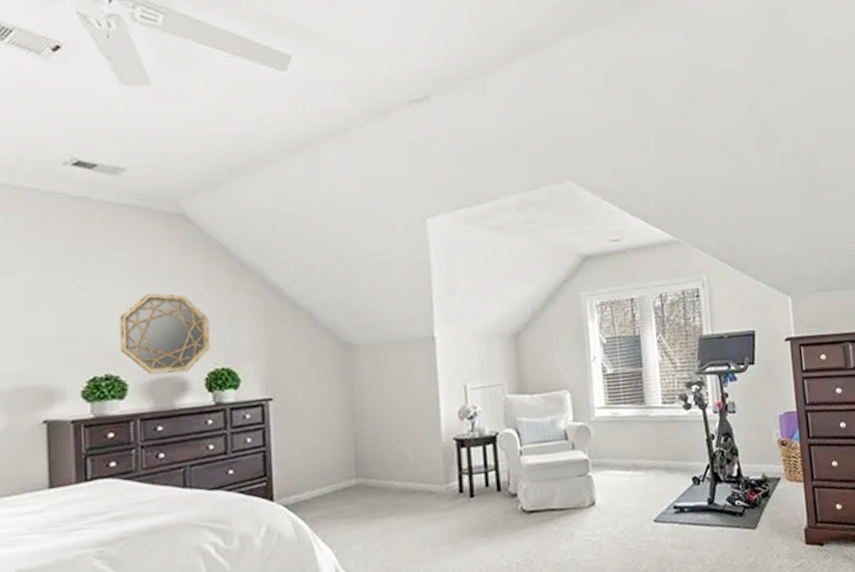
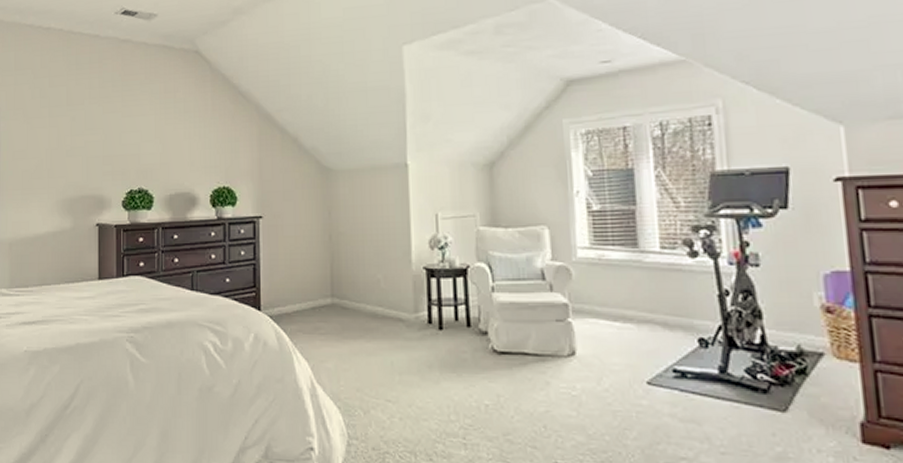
home mirror: present [118,293,211,374] -> none [149,120,216,190]

